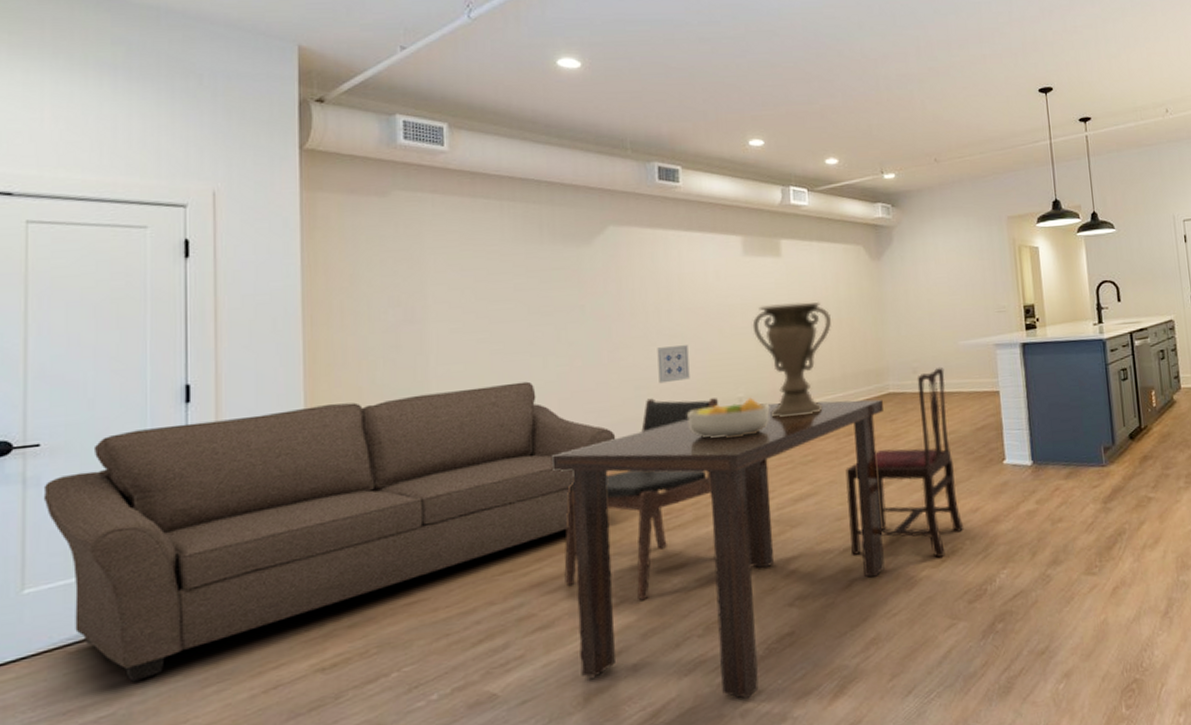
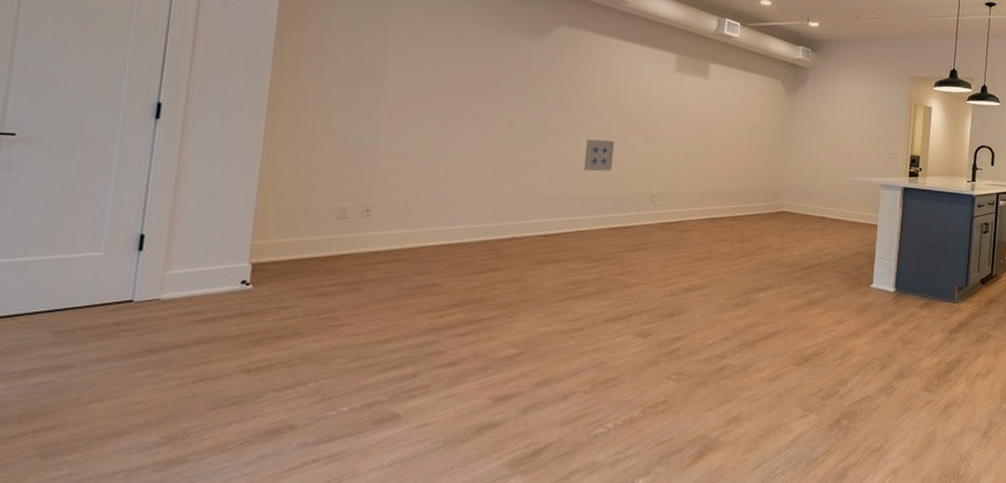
sofa: present [43,381,616,682] -> none [12,135,539,356]
dining table: present [551,399,885,698] -> none [477,202,776,451]
dining chair: present [564,398,718,600] -> none [474,182,633,354]
fruit bowl: present [687,397,769,439] -> none [604,195,677,228]
vase: present [752,301,831,417] -> none [673,118,743,219]
dining chair: present [845,366,965,558] -> none [728,196,834,357]

